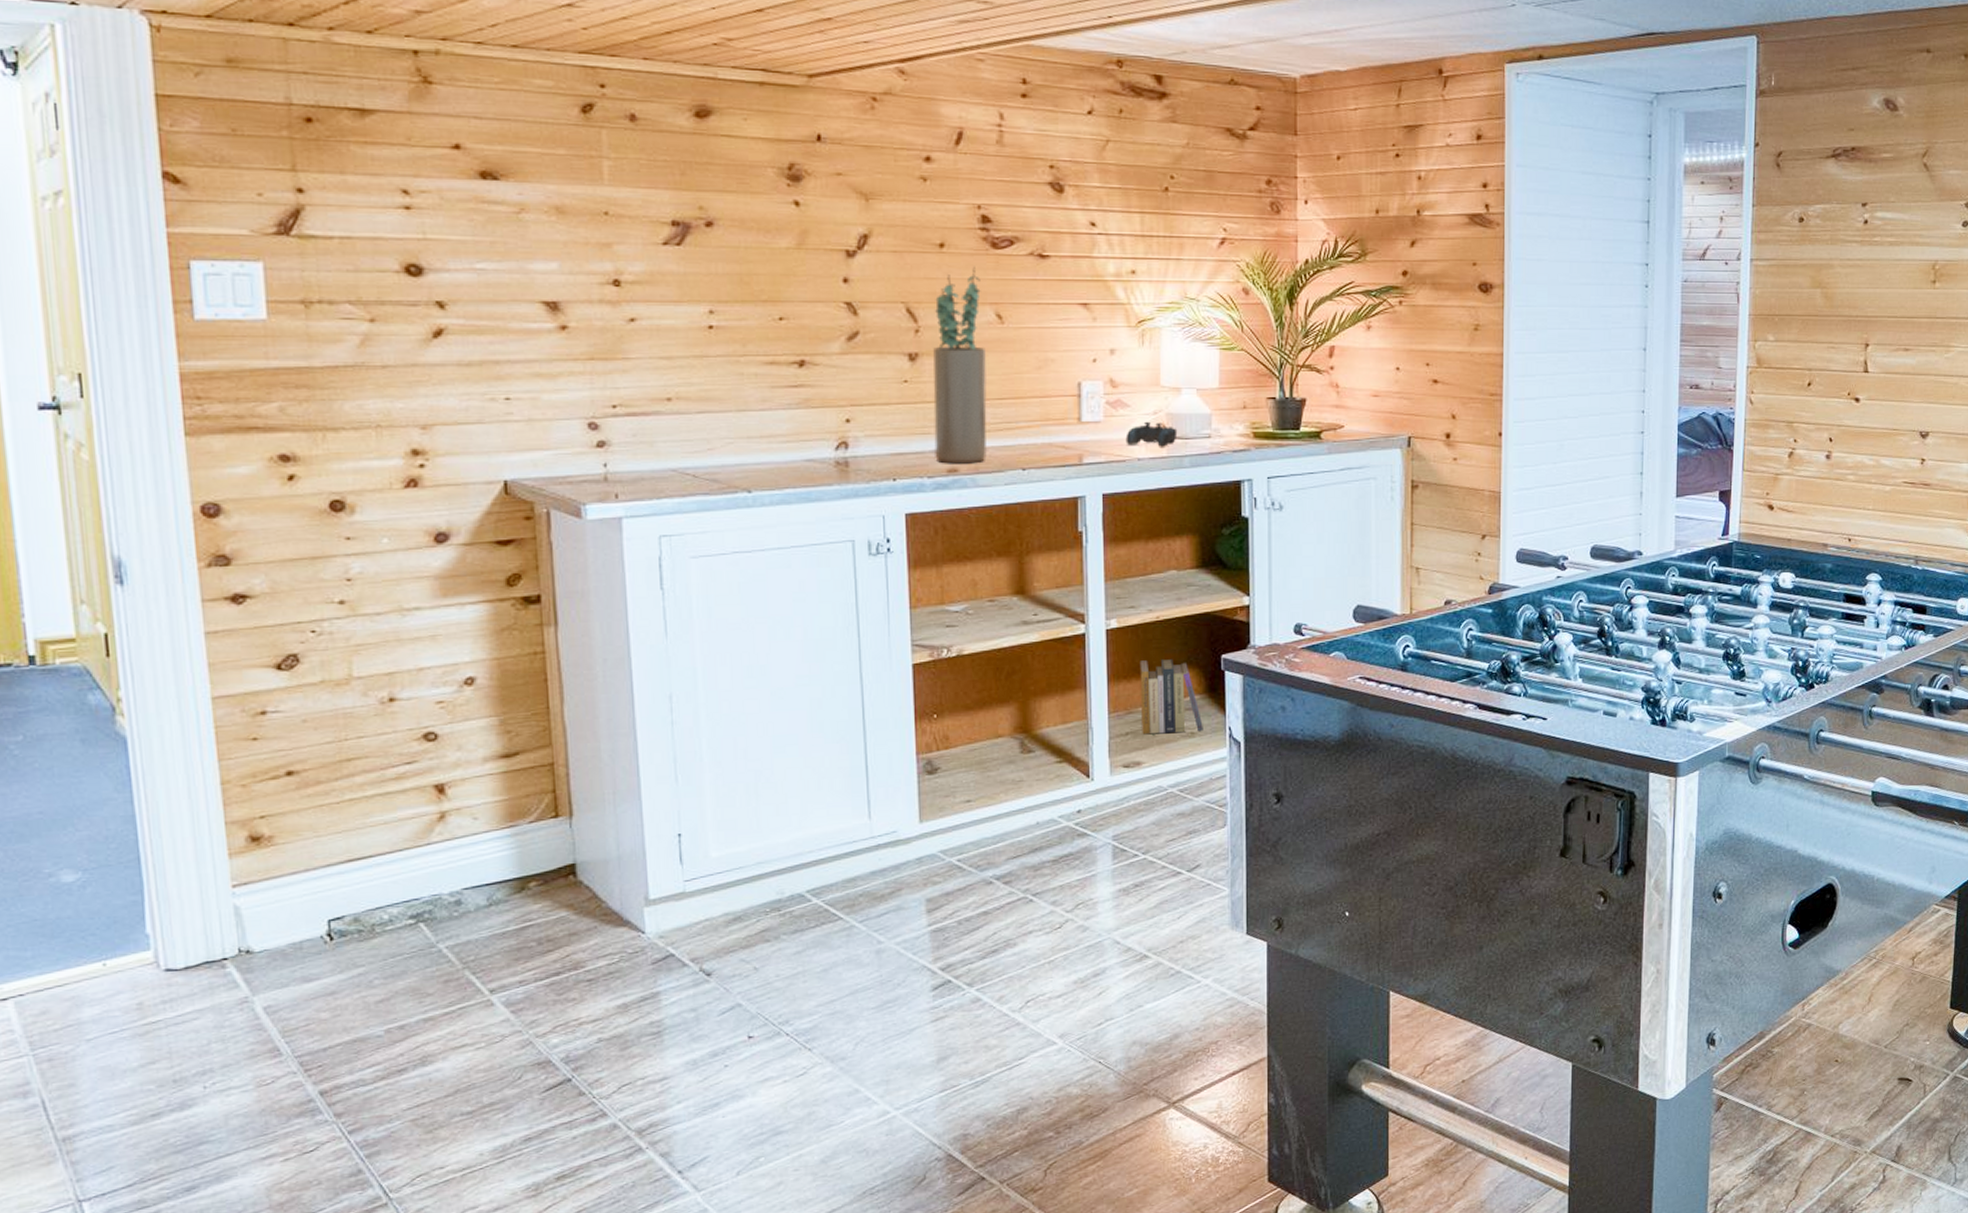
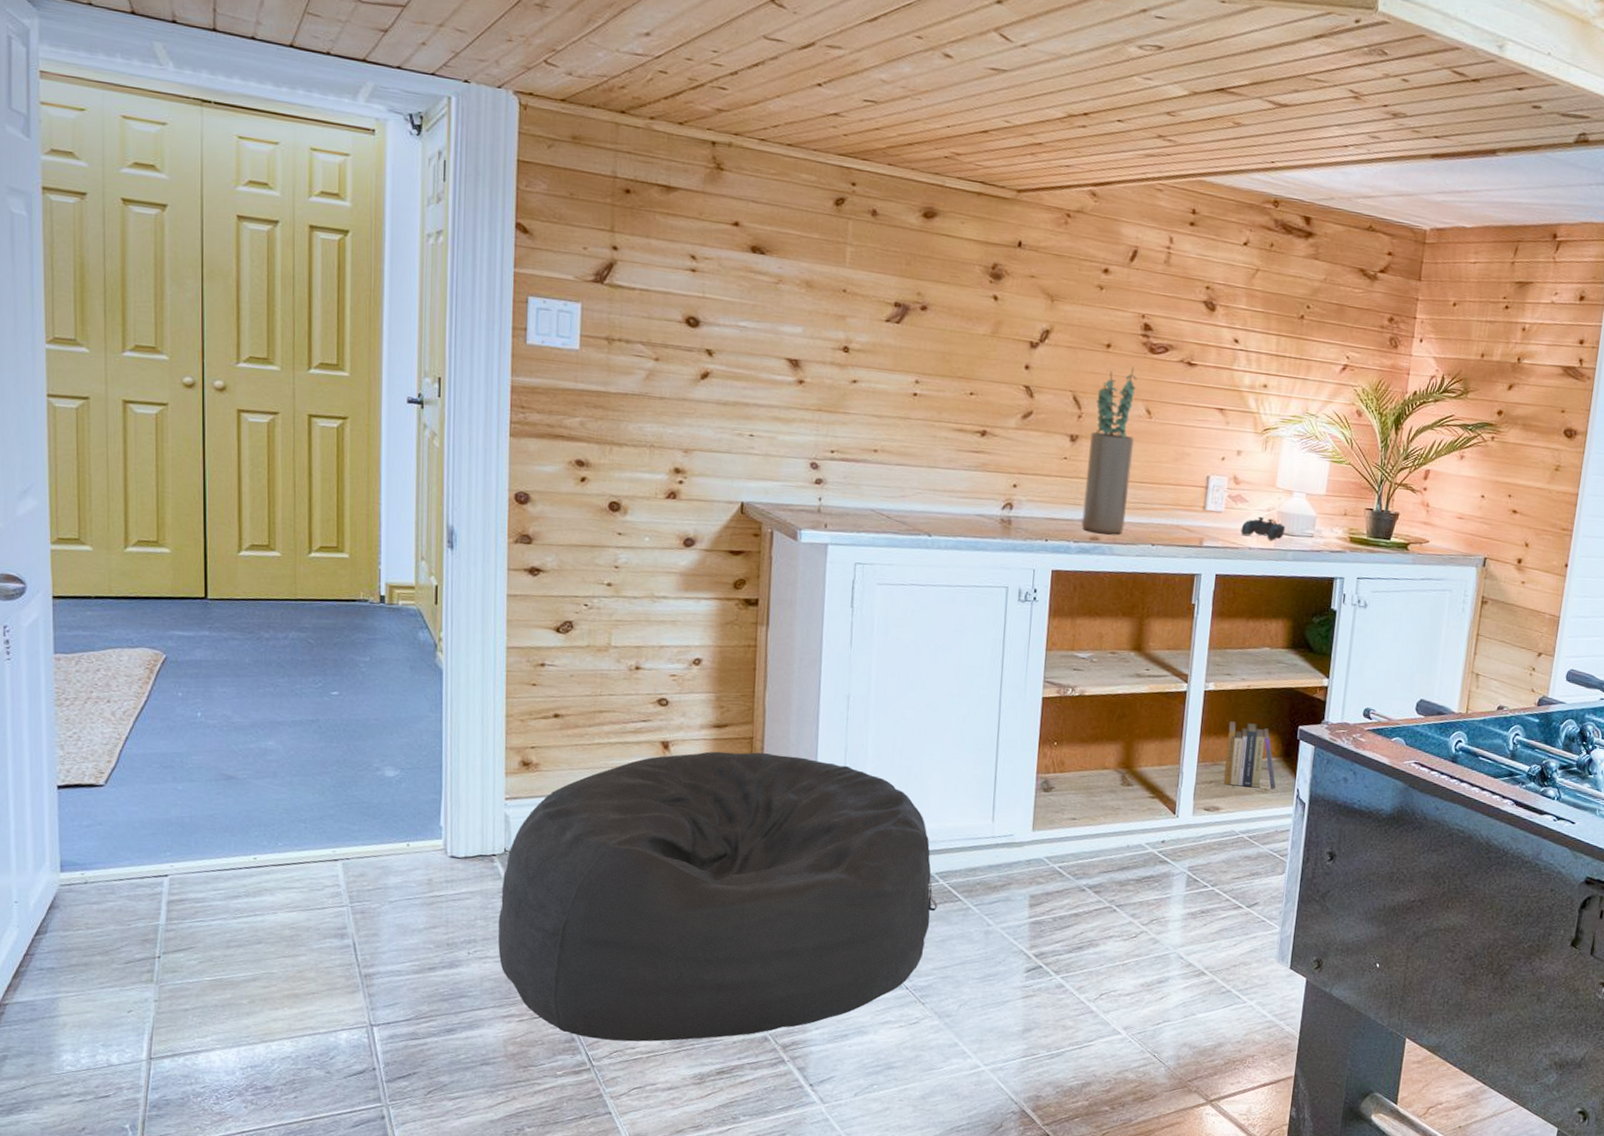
bean bag chair: none [240,778,814,1166] -> present [498,751,938,1042]

